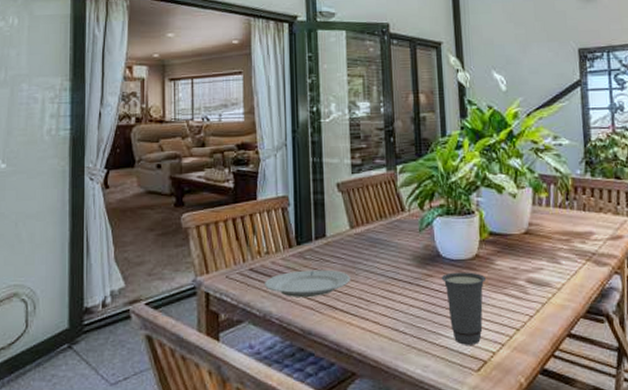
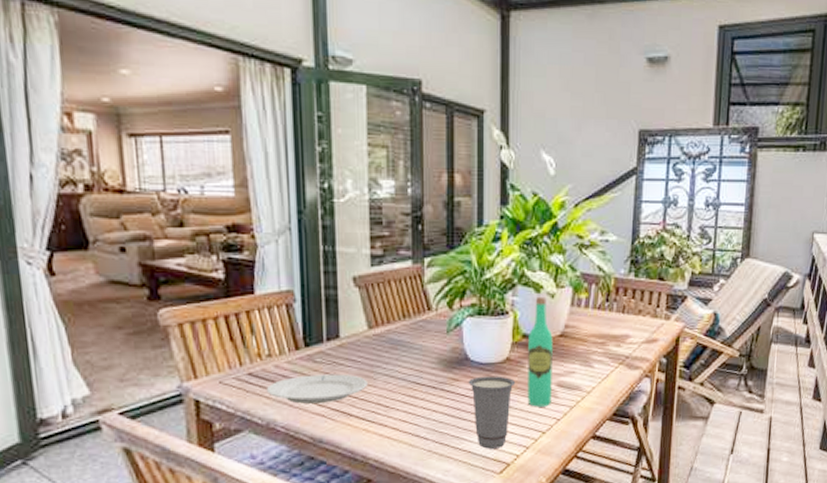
wine bottle: none [494,197,523,303] -> present [527,296,553,407]

